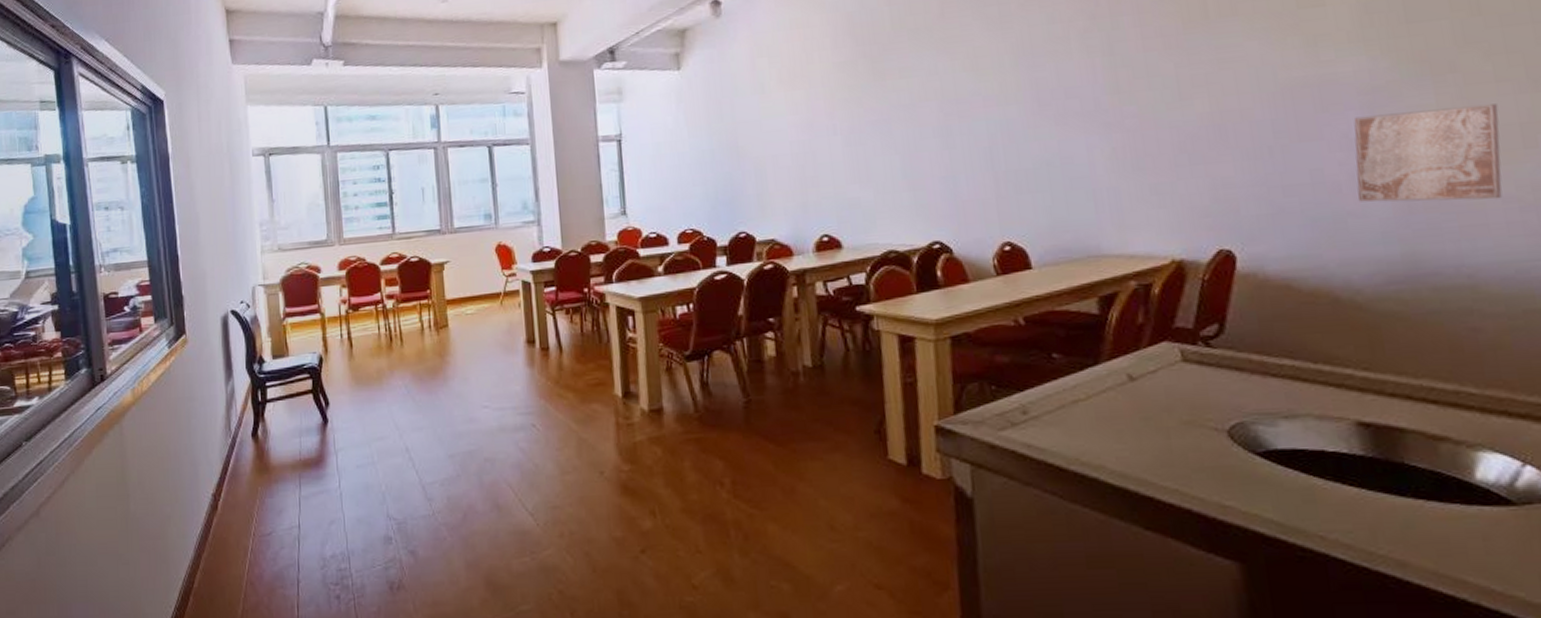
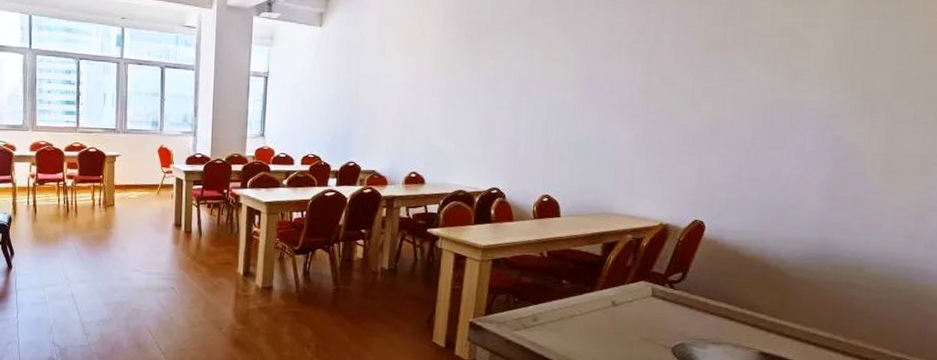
wall art: present [1353,104,1503,202] -> none [798,135,910,208]

